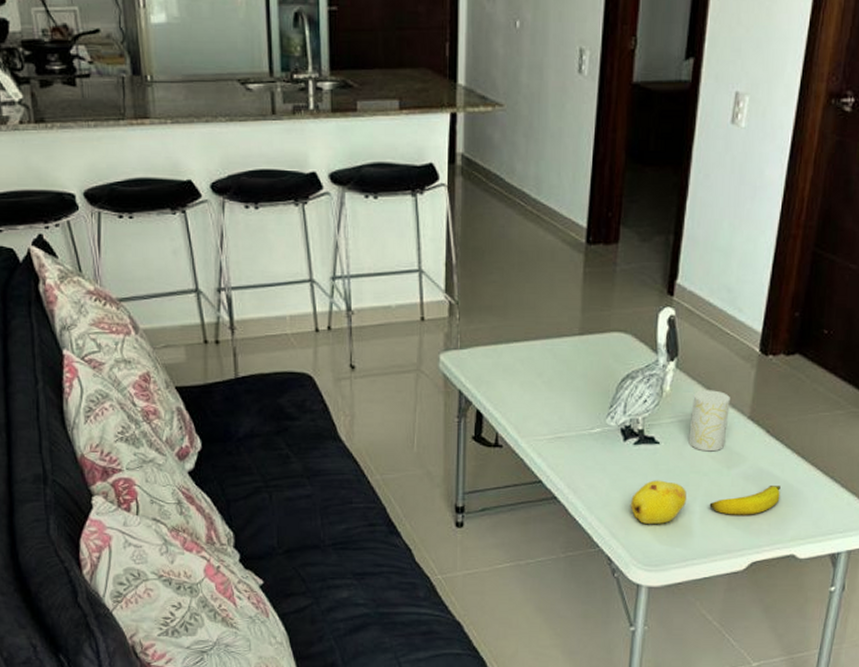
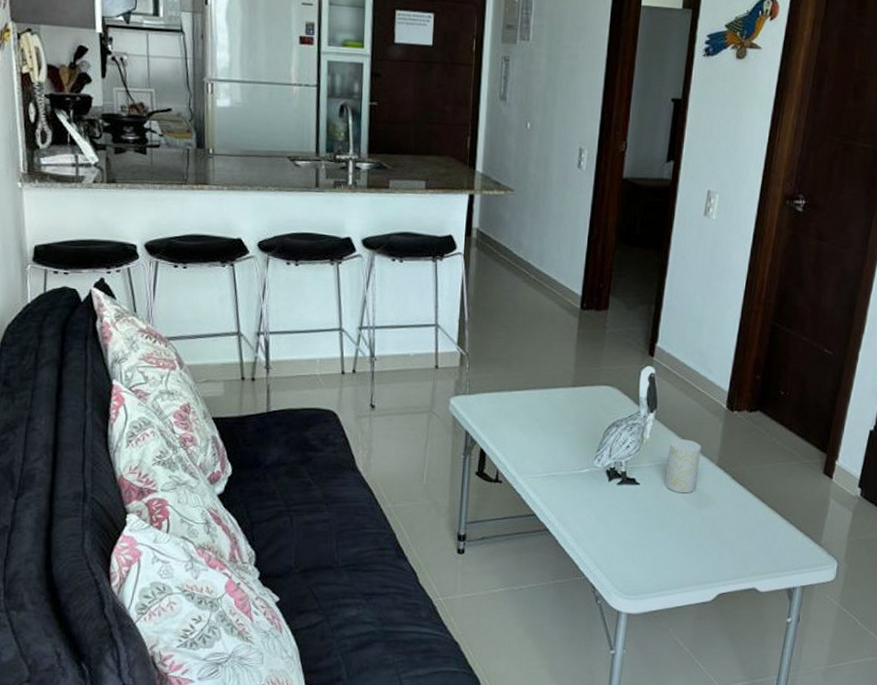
fruit: present [630,480,687,524] -> none [613,517,663,557]
banana: present [709,486,781,515] -> none [682,525,744,551]

